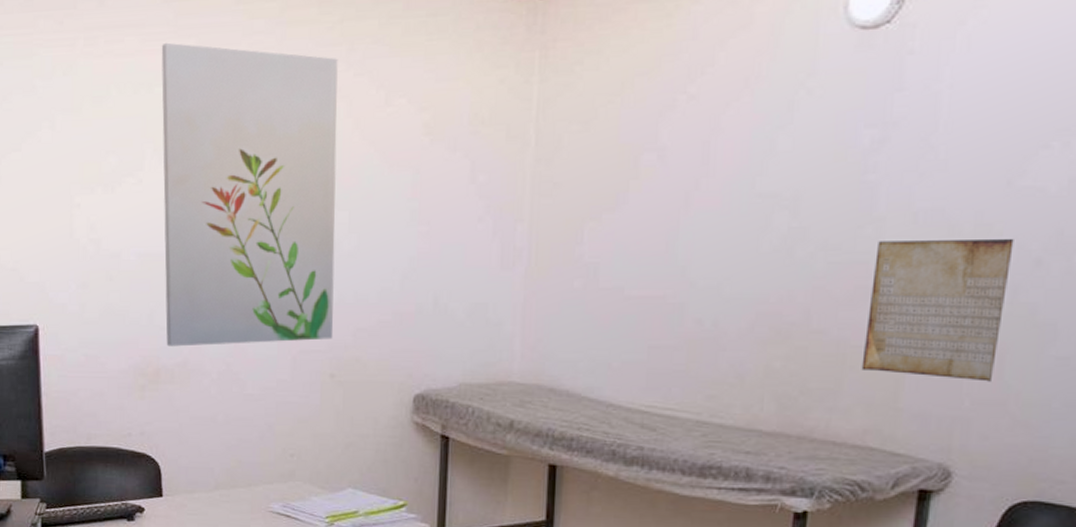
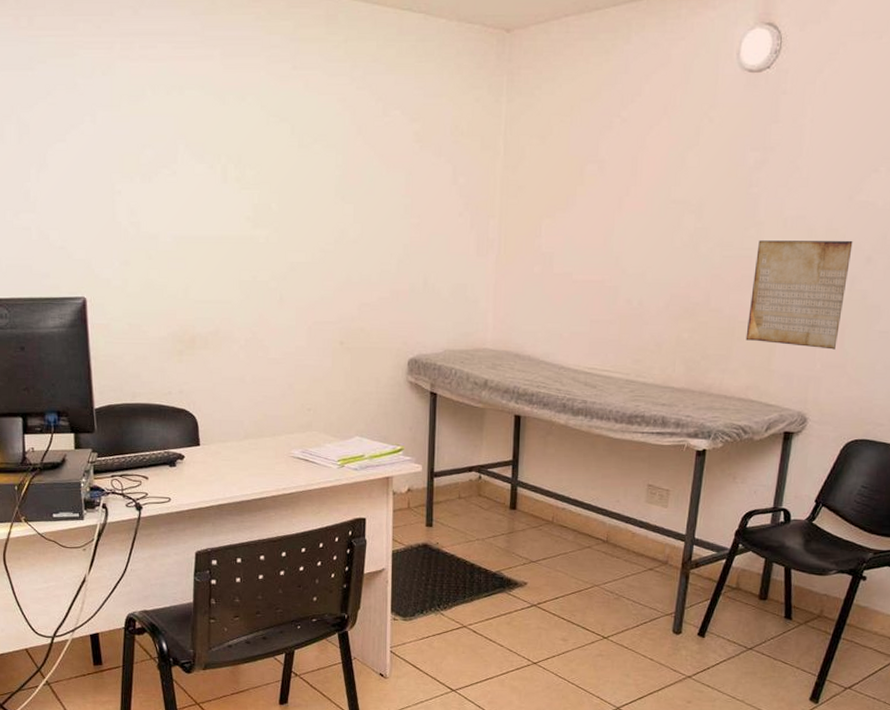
wall art: present [161,42,338,347] -> none [190,51,343,317]

